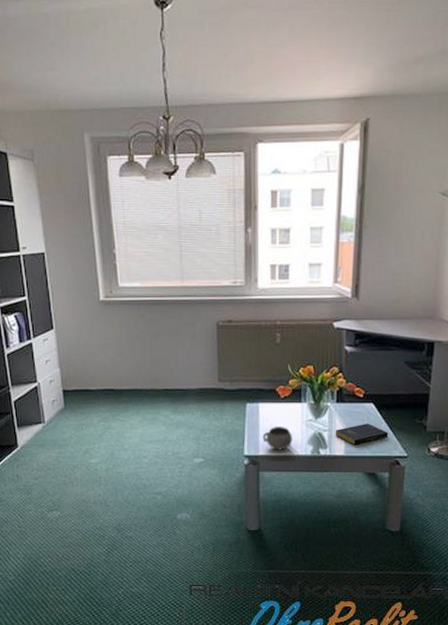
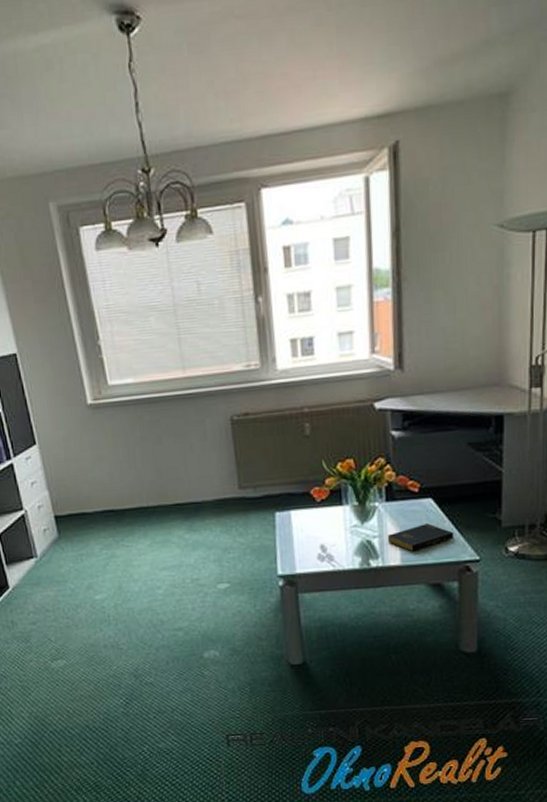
decorative bowl: present [262,427,293,450] -> none [298,537,336,566]

